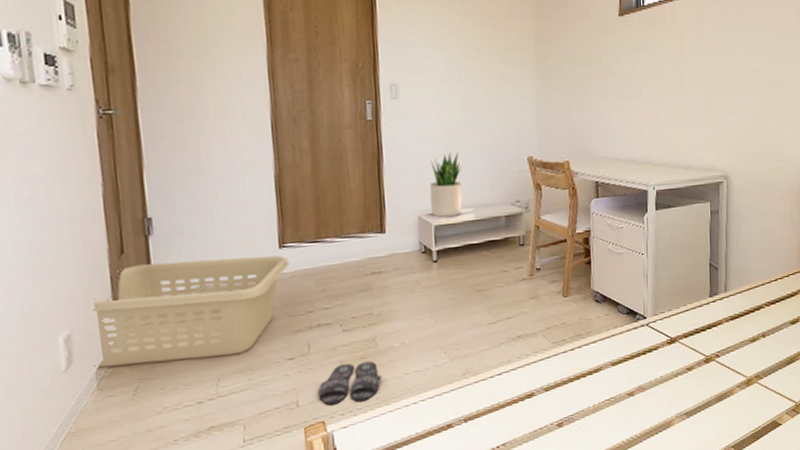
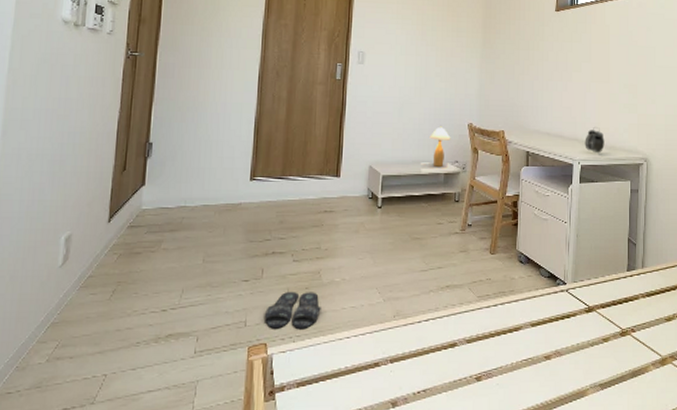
laundry basket: present [93,255,289,368] -> none [84,182,256,271]
planter: present [429,151,463,218] -> none [381,112,411,170]
table lamp: none [484,163,509,210] -> present [429,126,451,168]
alarm clock: none [659,146,681,176] -> present [585,126,605,154]

